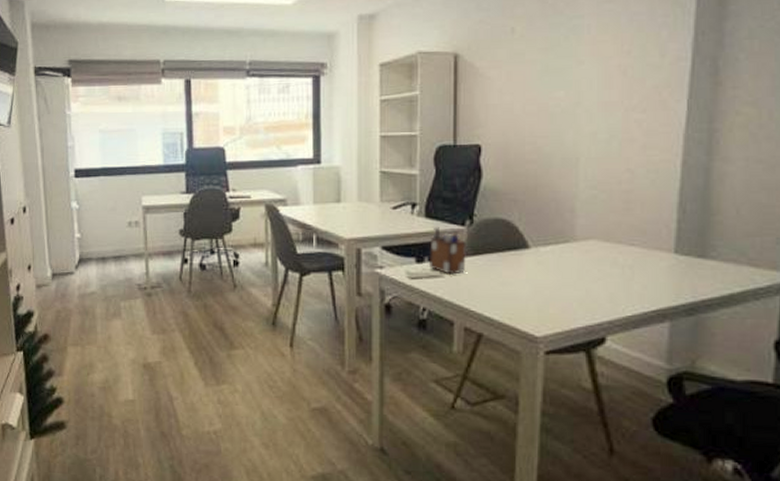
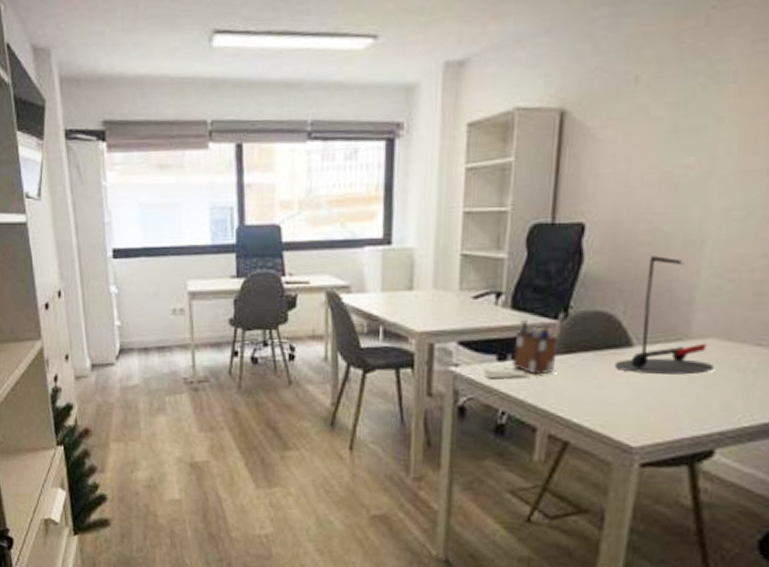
desk lamp: none [515,171,597,272] -> present [614,256,714,375]

